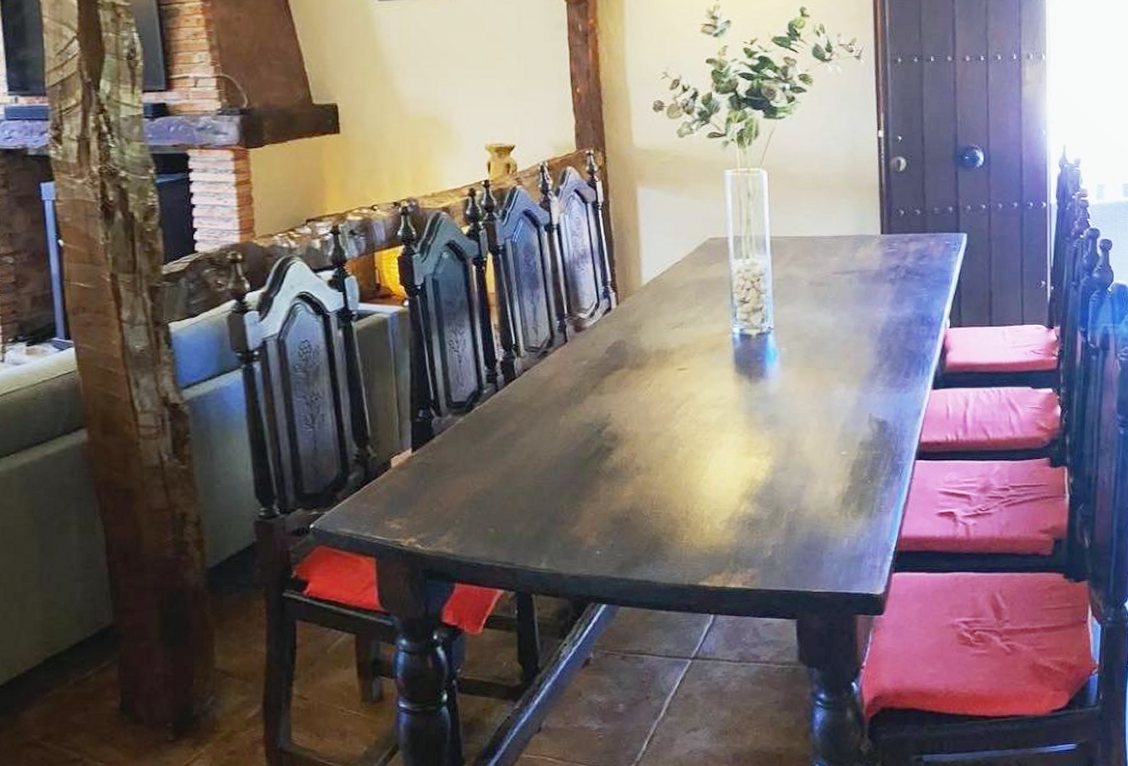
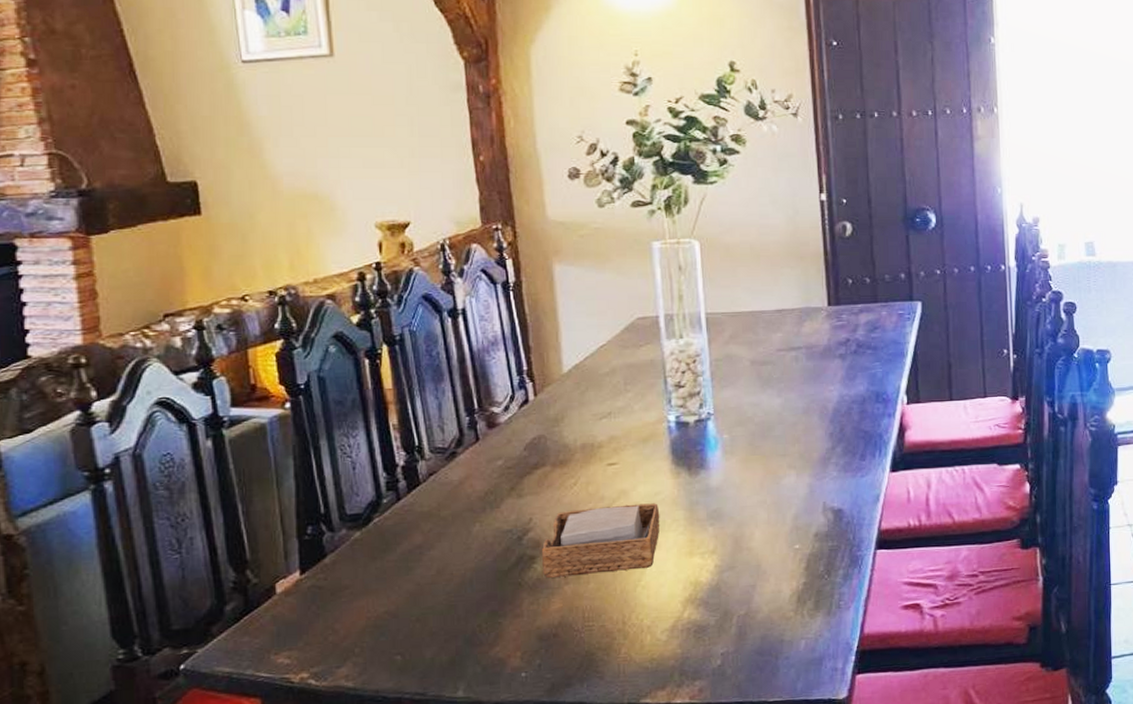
napkin holder: none [617,406,723,468] -> present [541,503,660,578]

